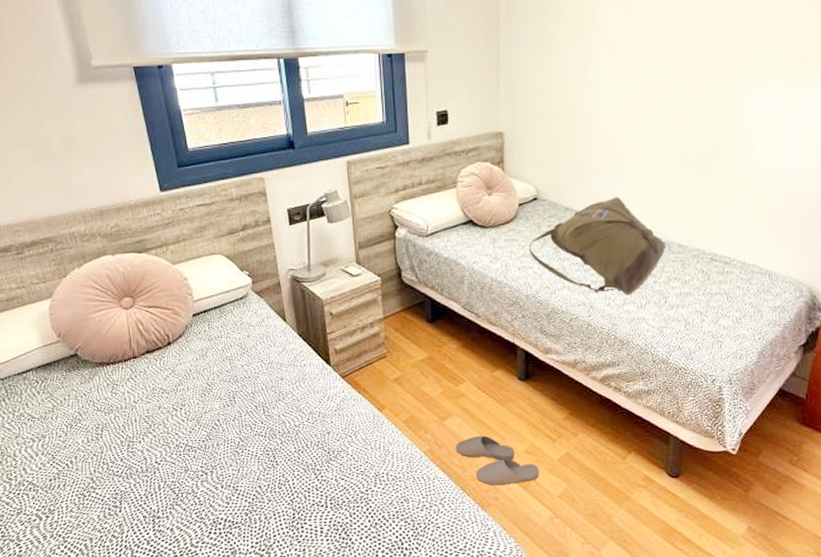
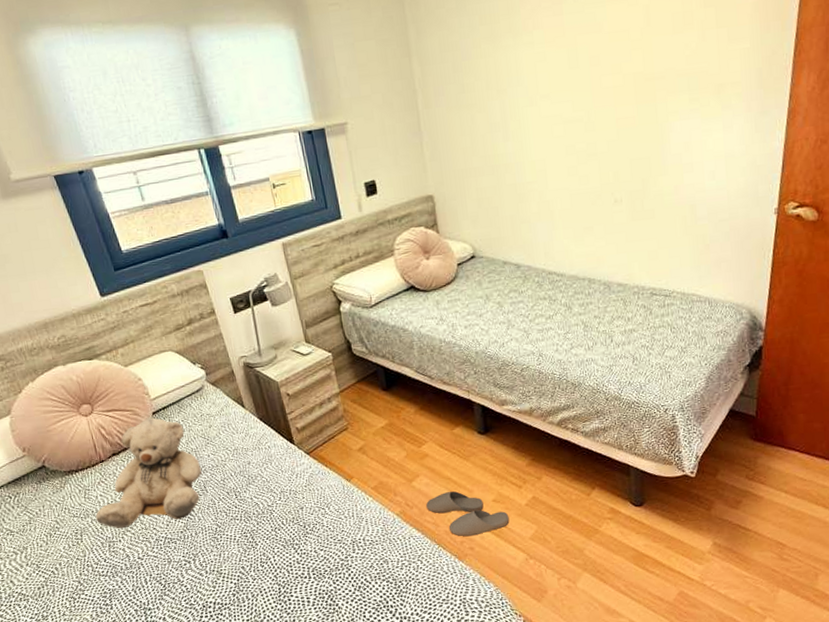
teddy bear: none [119,319,233,430] -> present [95,417,202,529]
backpack: present [528,197,667,296] -> none [472,245,607,341]

